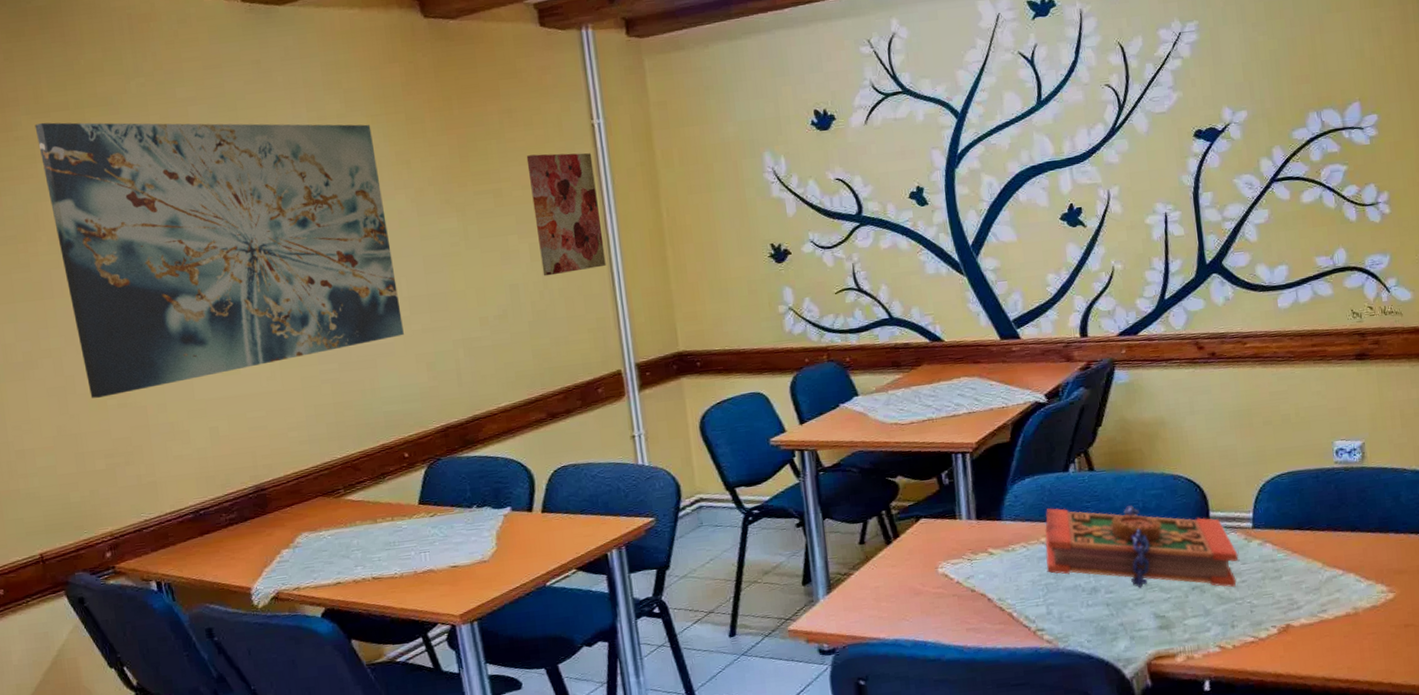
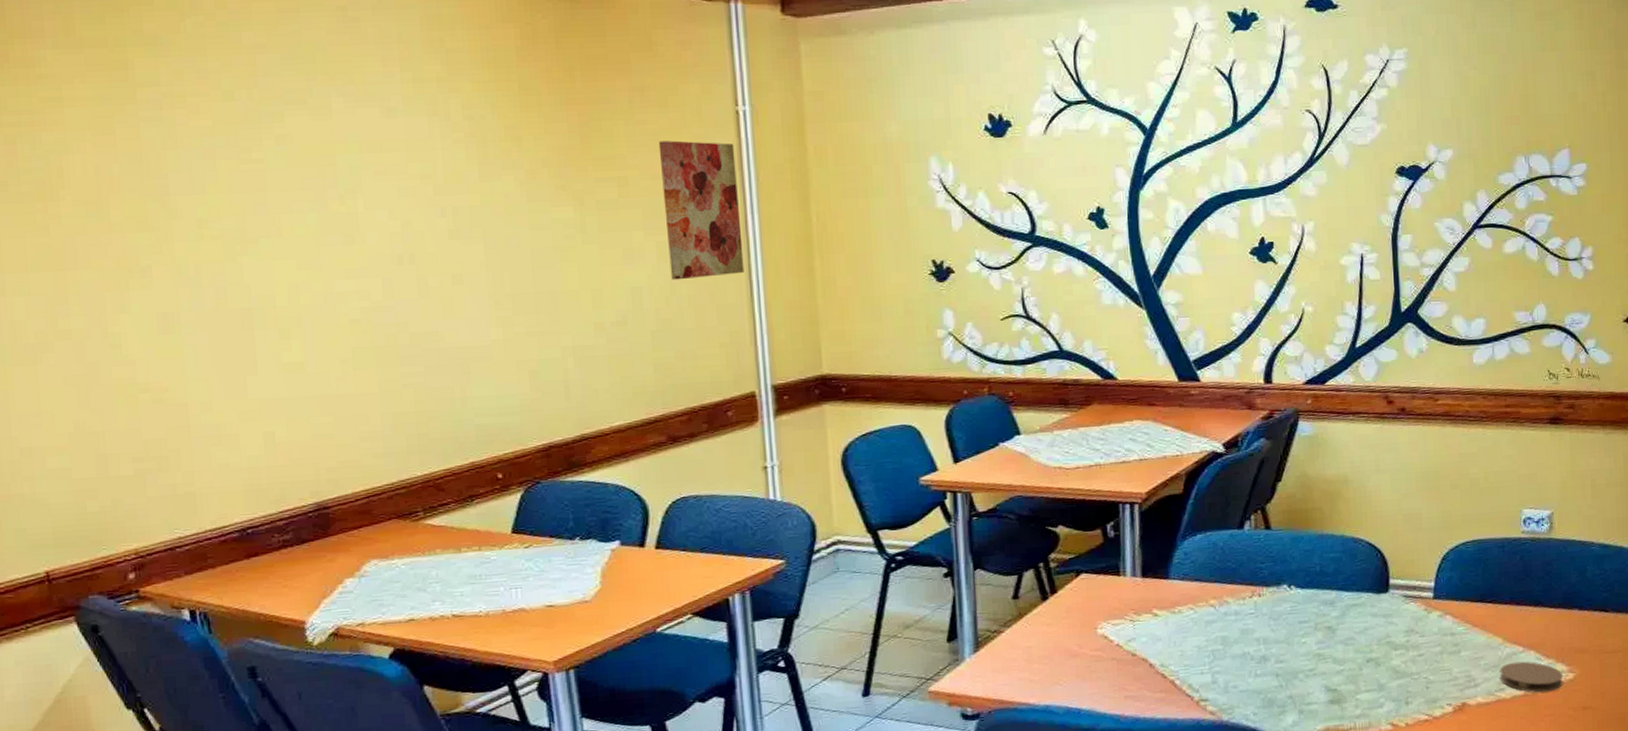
wall art: present [34,122,404,399] -> none [63,59,504,392]
book: present [1044,505,1239,588] -> none [1214,568,1417,662]
coaster: none [1321,583,1384,613] -> present [1500,661,1563,693]

